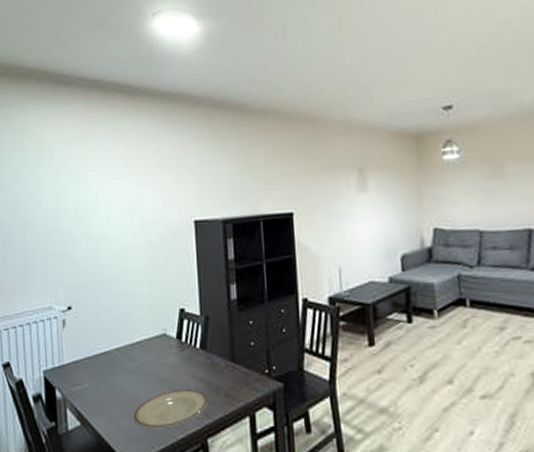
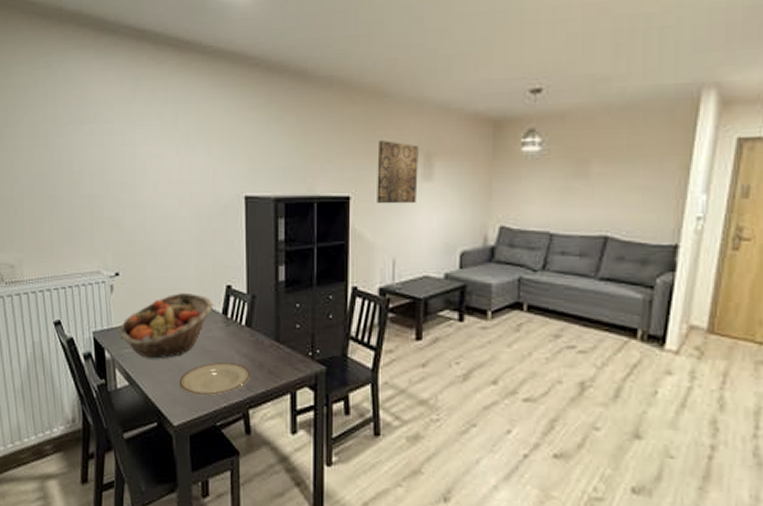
fruit basket: none [71,320,166,394] -> present [119,293,212,359]
wall art: none [315,159,355,218] -> present [377,140,418,204]

